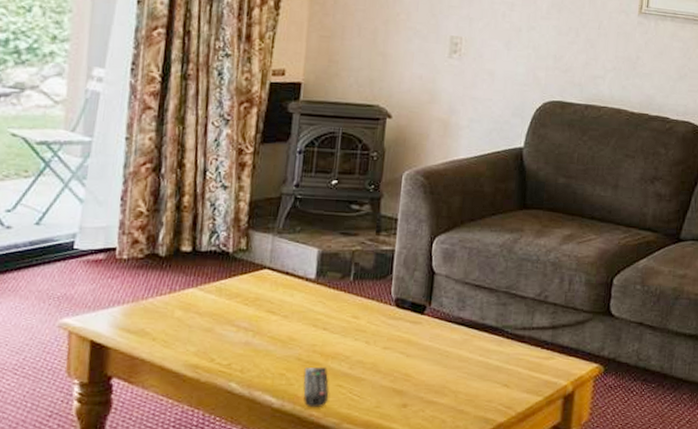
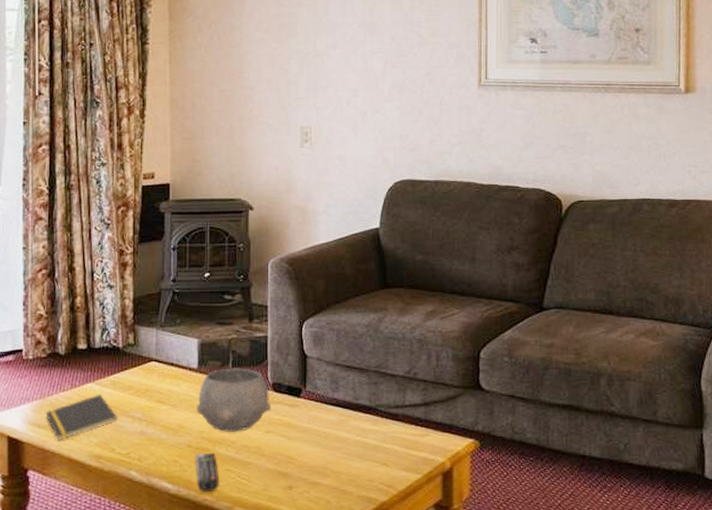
notepad: none [137,301,221,348] -> present [45,395,117,441]
bowl: none [310,280,393,347] -> present [197,368,272,432]

